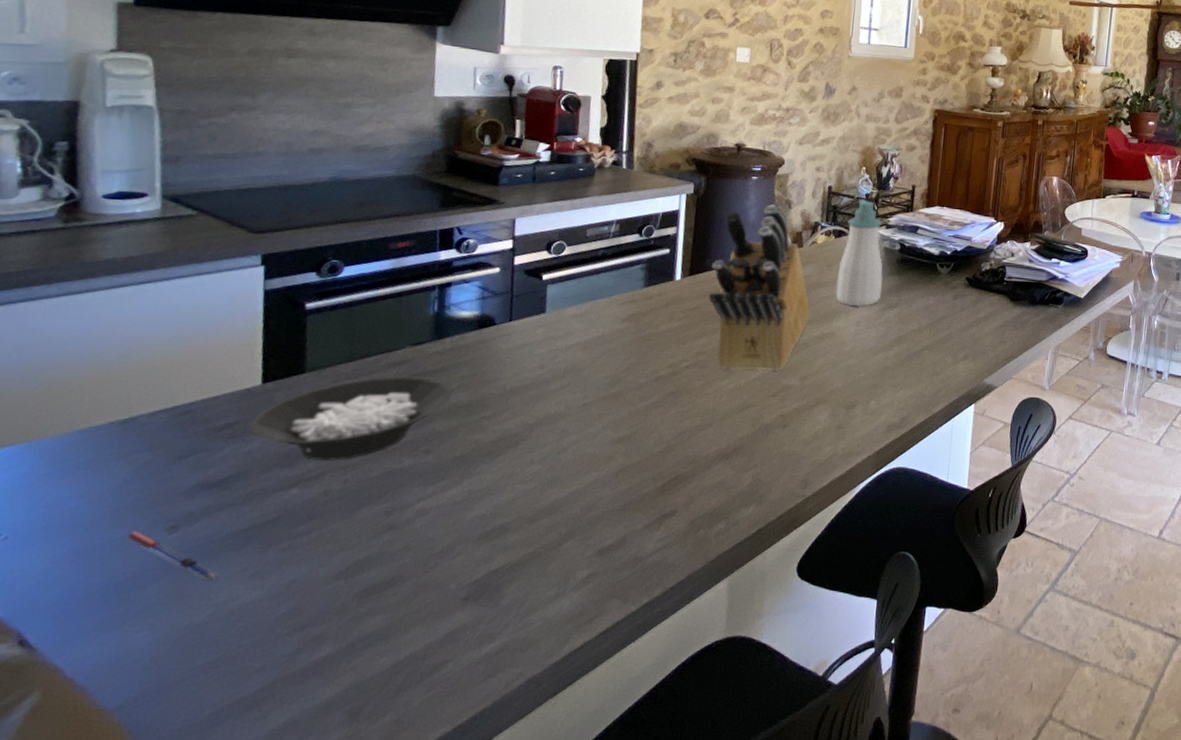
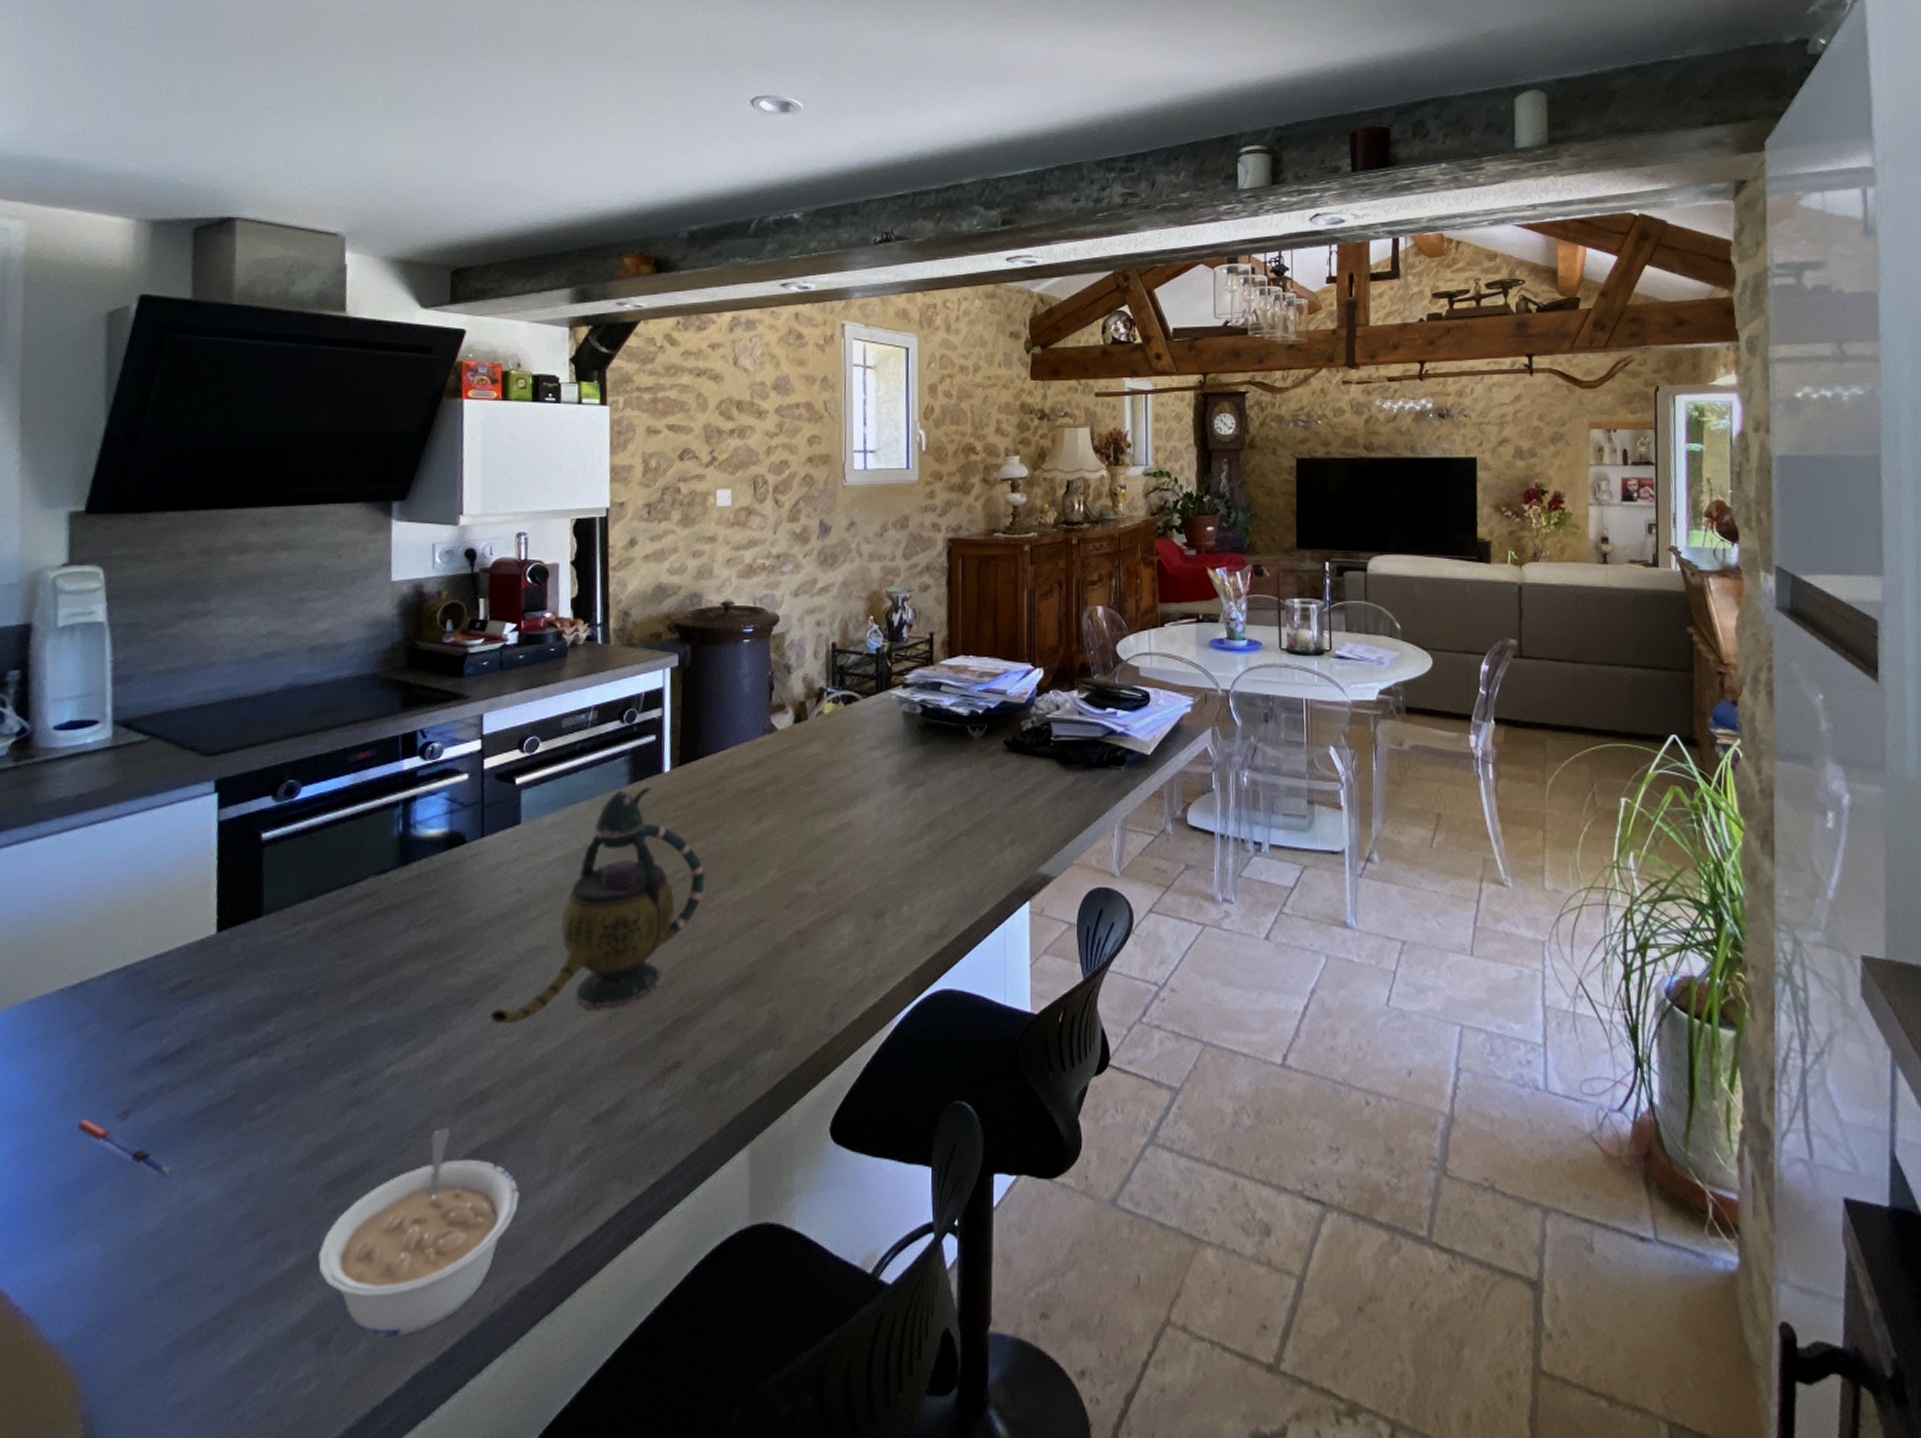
cereal bowl: present [250,376,453,461] -> none [205,912,422,1021]
legume: none [351,552,531,711] -> present [318,1127,520,1337]
teapot: none [511,291,706,473] -> present [490,787,705,1023]
knife block: present [708,204,810,371] -> none [702,671,821,879]
soap bottle: present [835,199,883,306] -> none [850,655,904,787]

